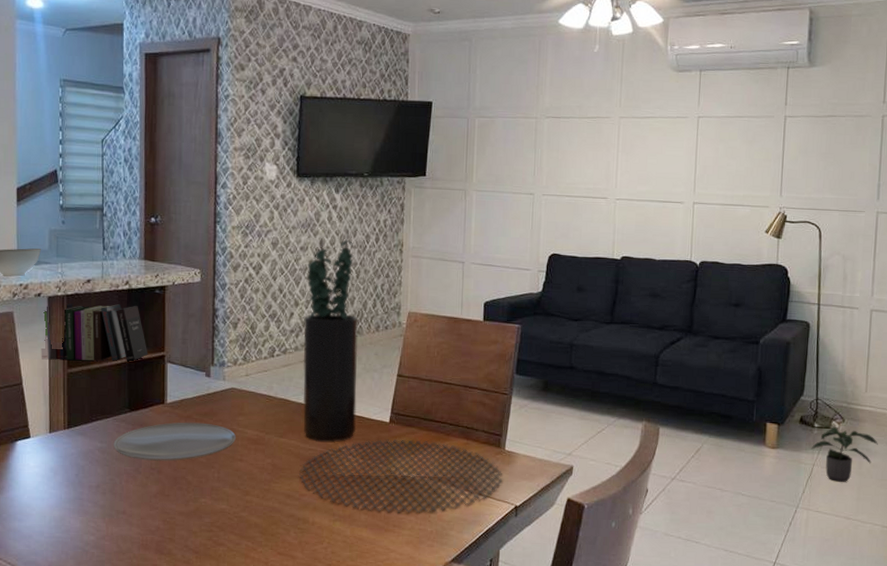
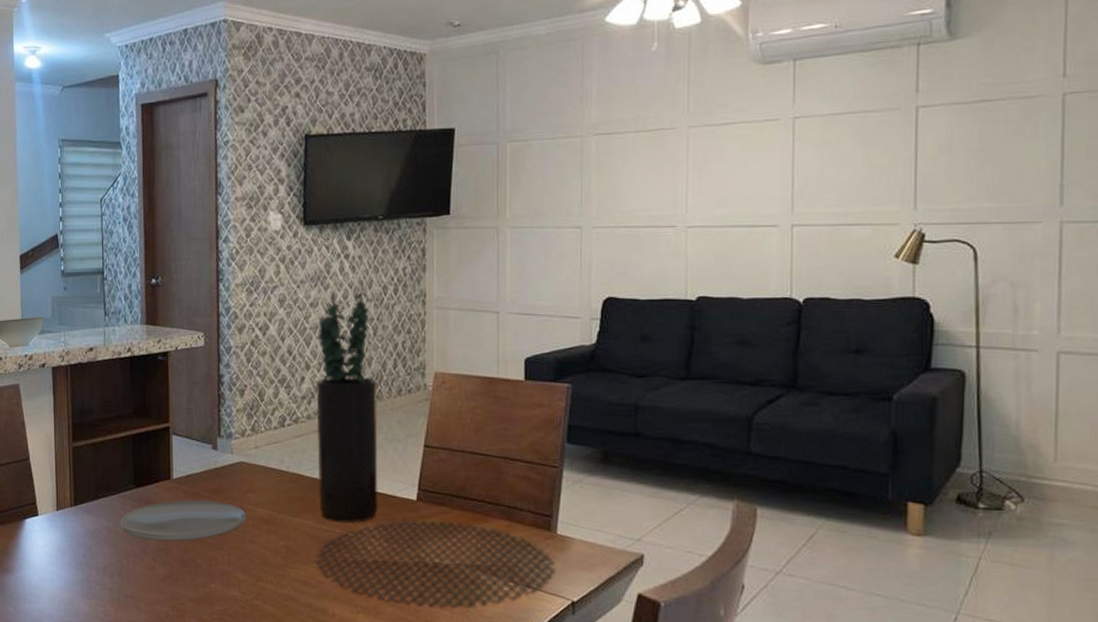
books: present [41,303,148,362] -> none [46,373,153,434]
potted plant: present [811,427,878,482] -> none [974,508,1078,582]

